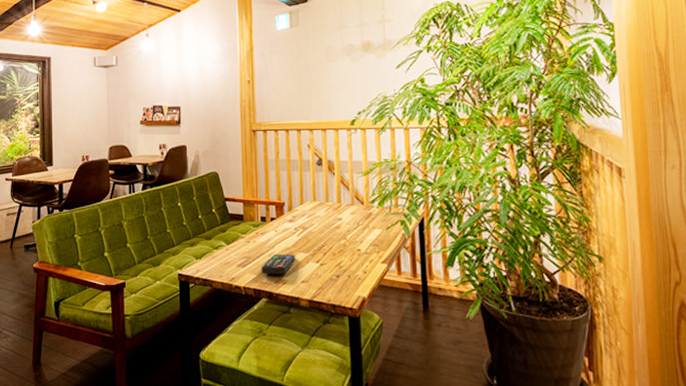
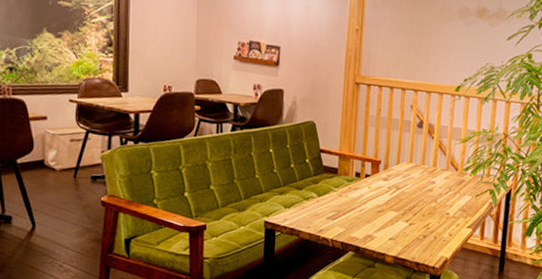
remote control: present [261,254,295,275] -> none [350,210,386,231]

